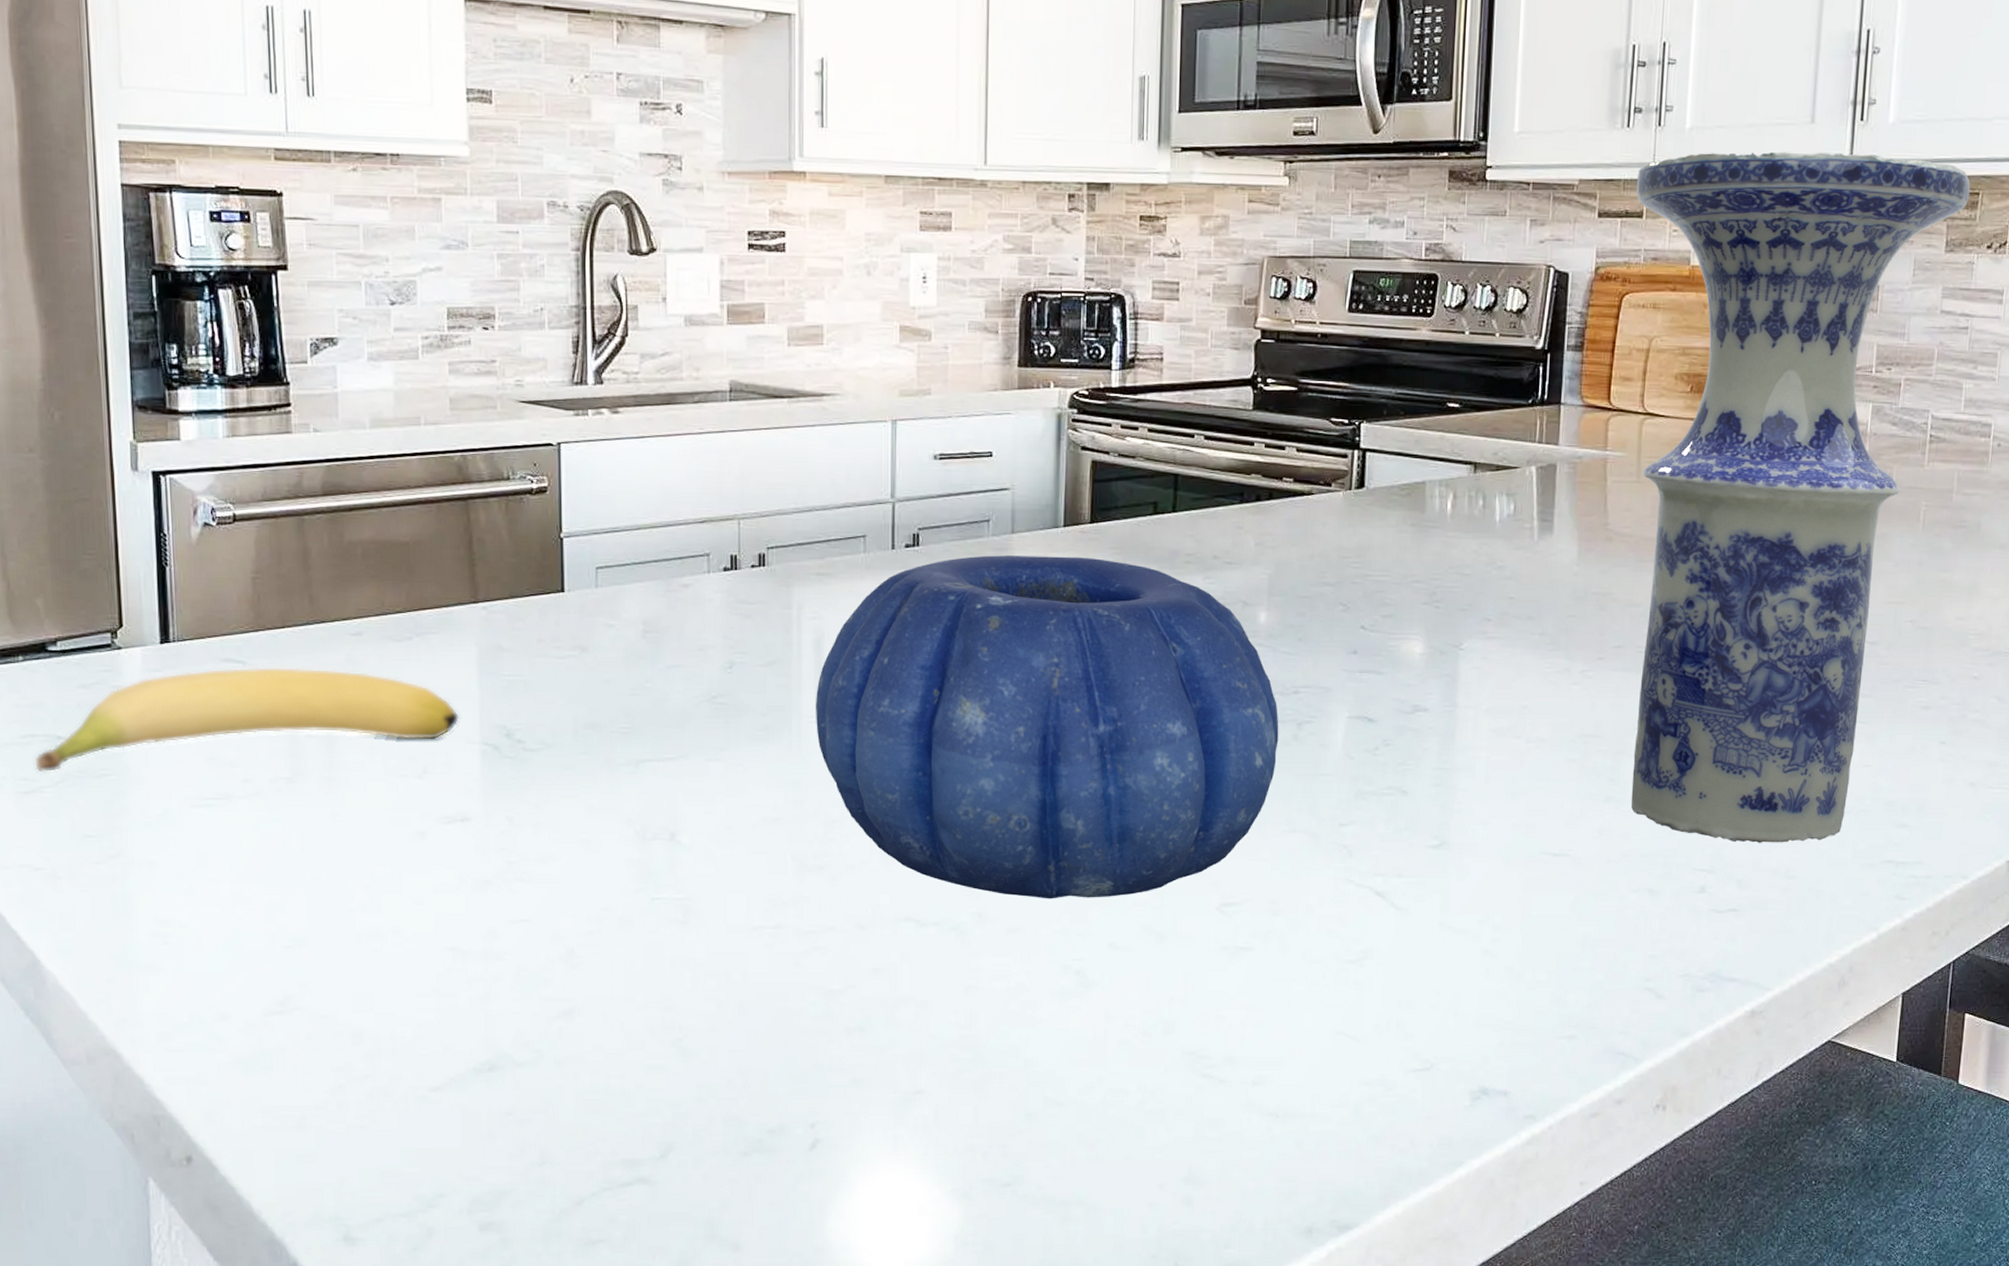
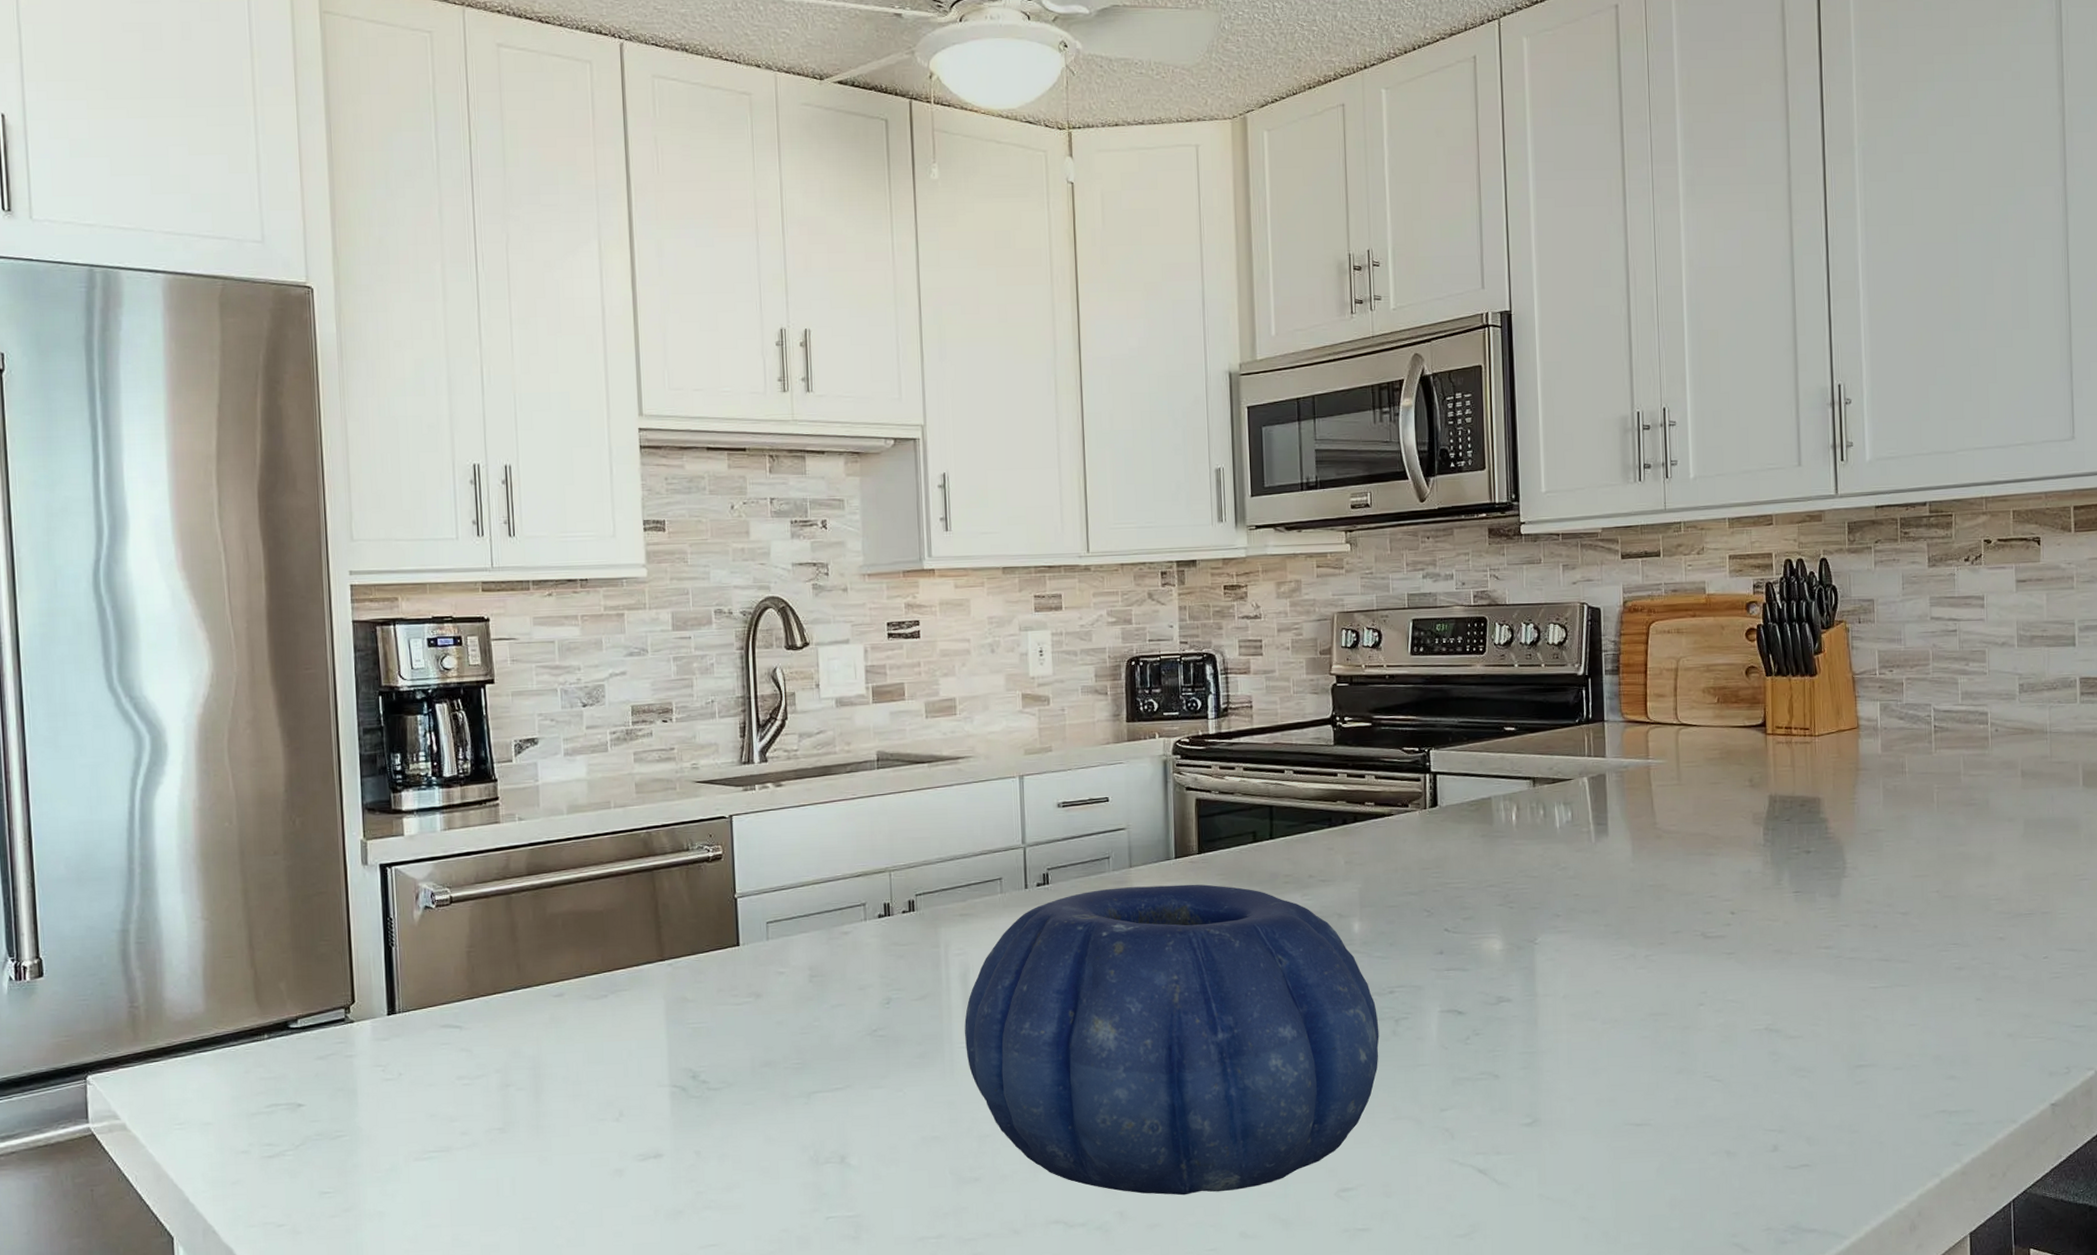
banana: present [33,666,461,773] -> none [277,1028,652,1138]
vase: present [1631,152,1971,844] -> none [1652,489,1944,1103]

